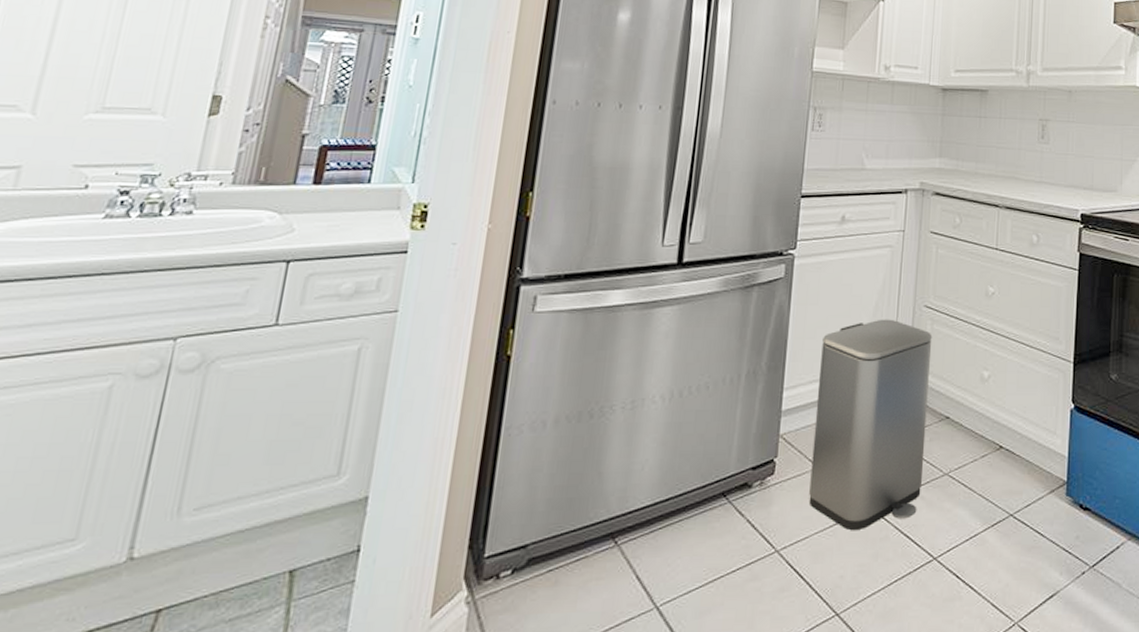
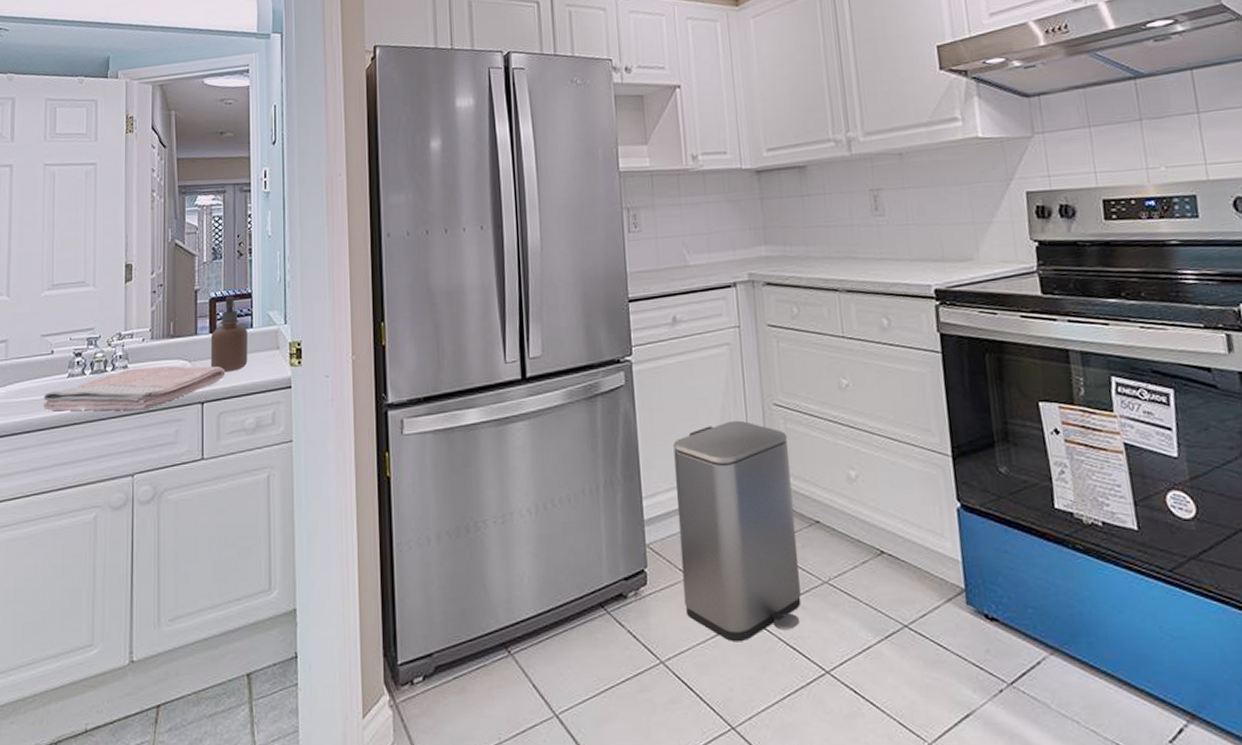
towel: none [59,215,326,264] -> present [43,365,226,411]
soap dispenser: none [306,145,363,230] -> present [210,295,248,373]

